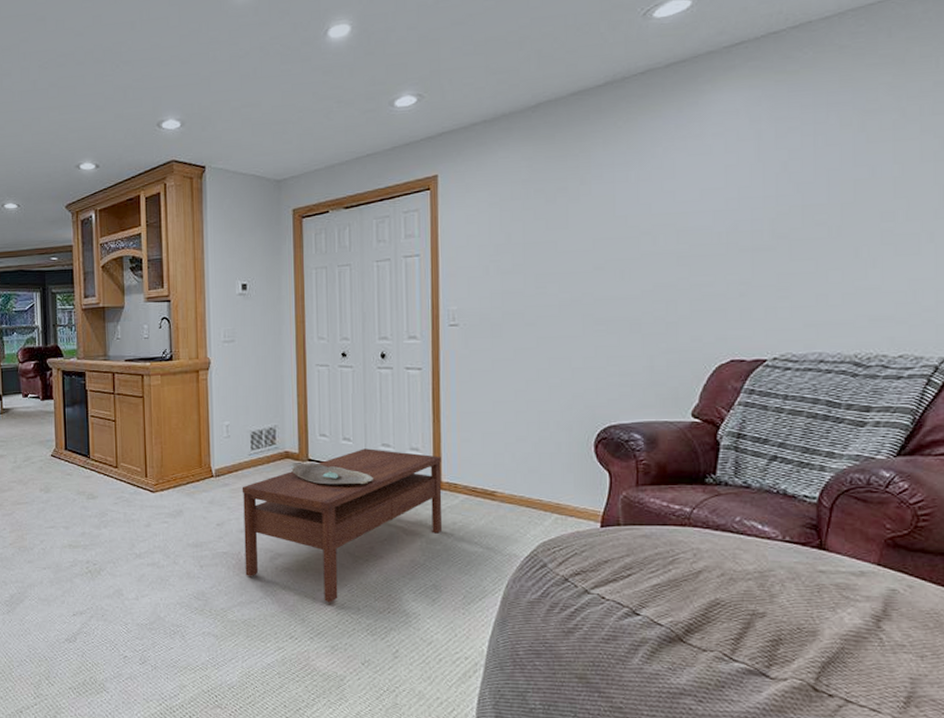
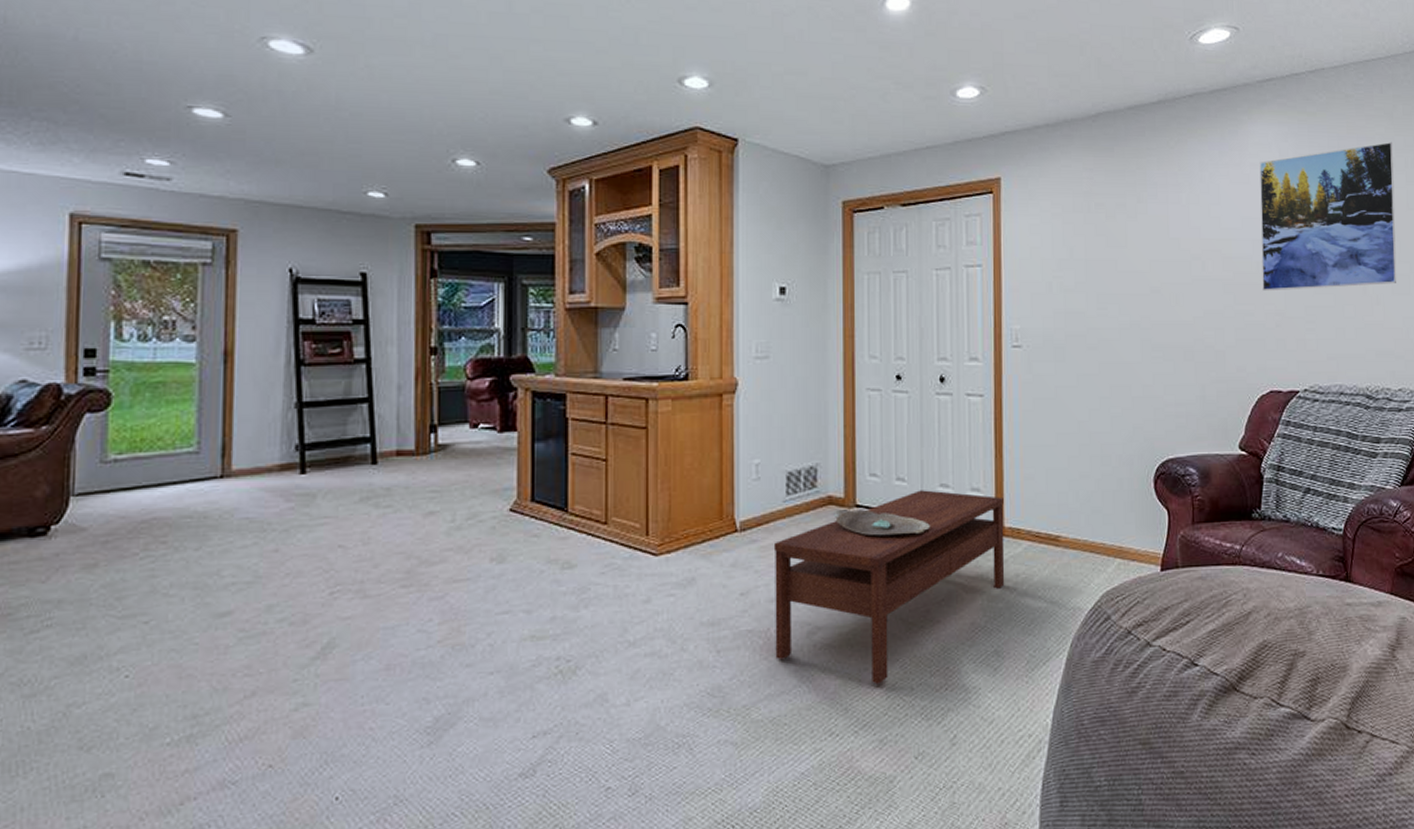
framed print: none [723,89,903,262] -> present [1259,141,1397,292]

